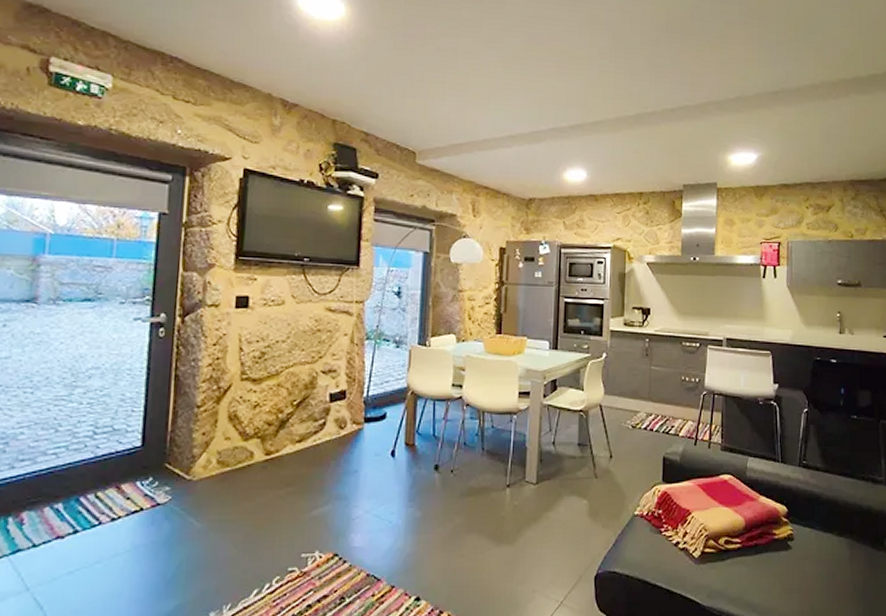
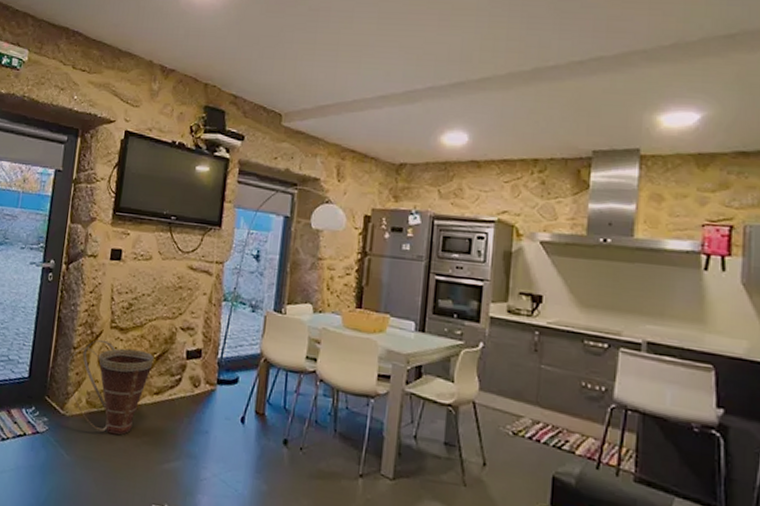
basket: none [190,393,294,491] -> present [67,339,154,436]

